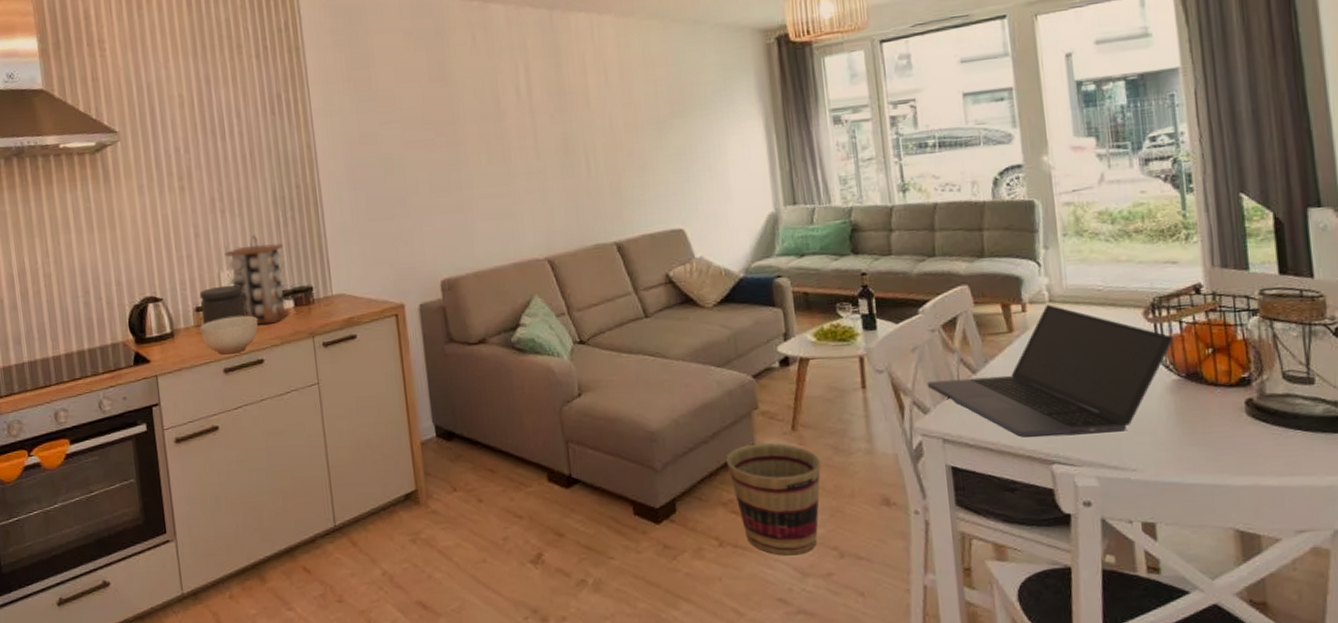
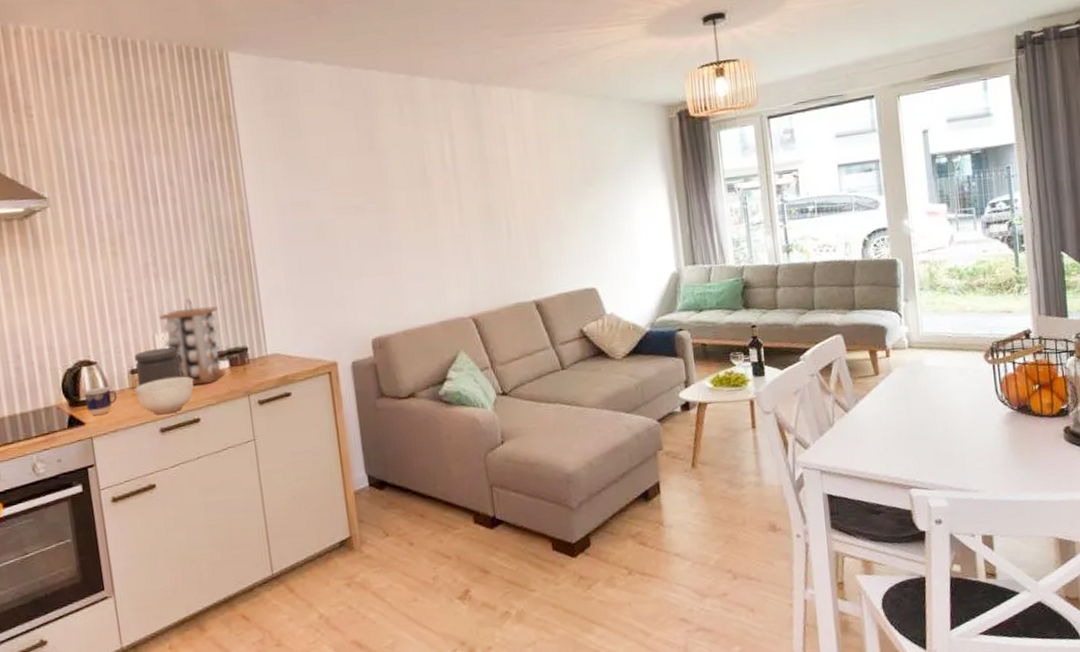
cup: none [149,324,182,354] -> present [84,386,118,416]
basket: present [726,442,821,556] -> none [635,479,717,580]
laptop: present [927,305,1174,438] -> none [807,350,1009,467]

